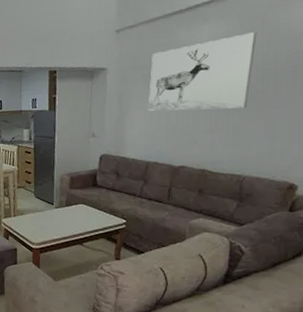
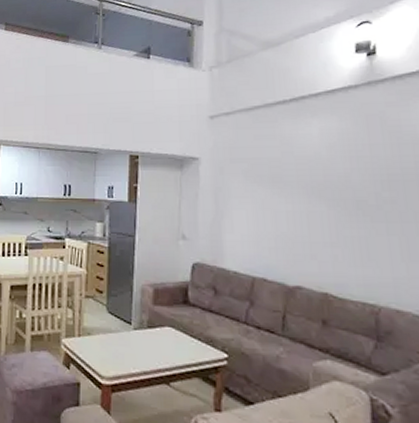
wall art: present [148,32,257,111] -> none [250,131,377,218]

